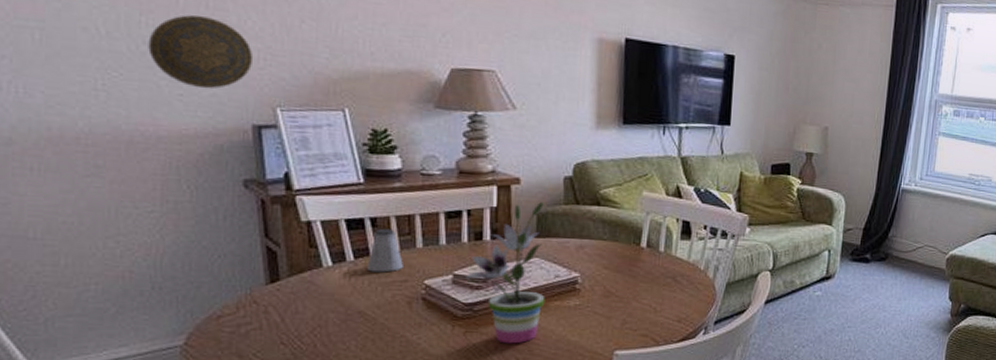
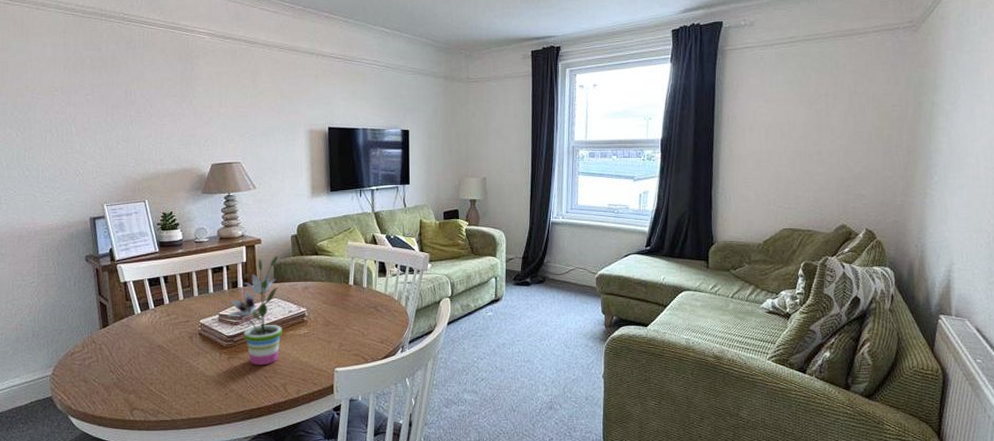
decorative plate: present [148,15,252,89] -> none [30,148,89,196]
saltshaker: present [366,228,403,273] -> none [162,283,186,316]

